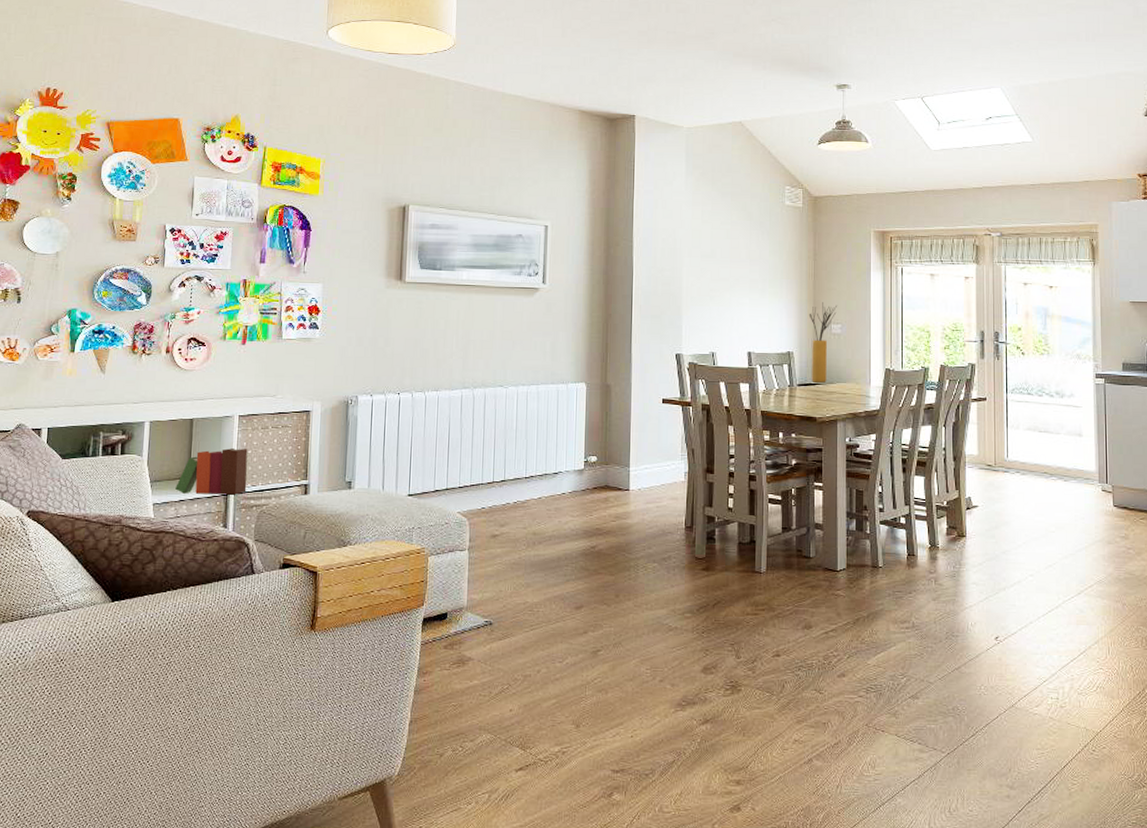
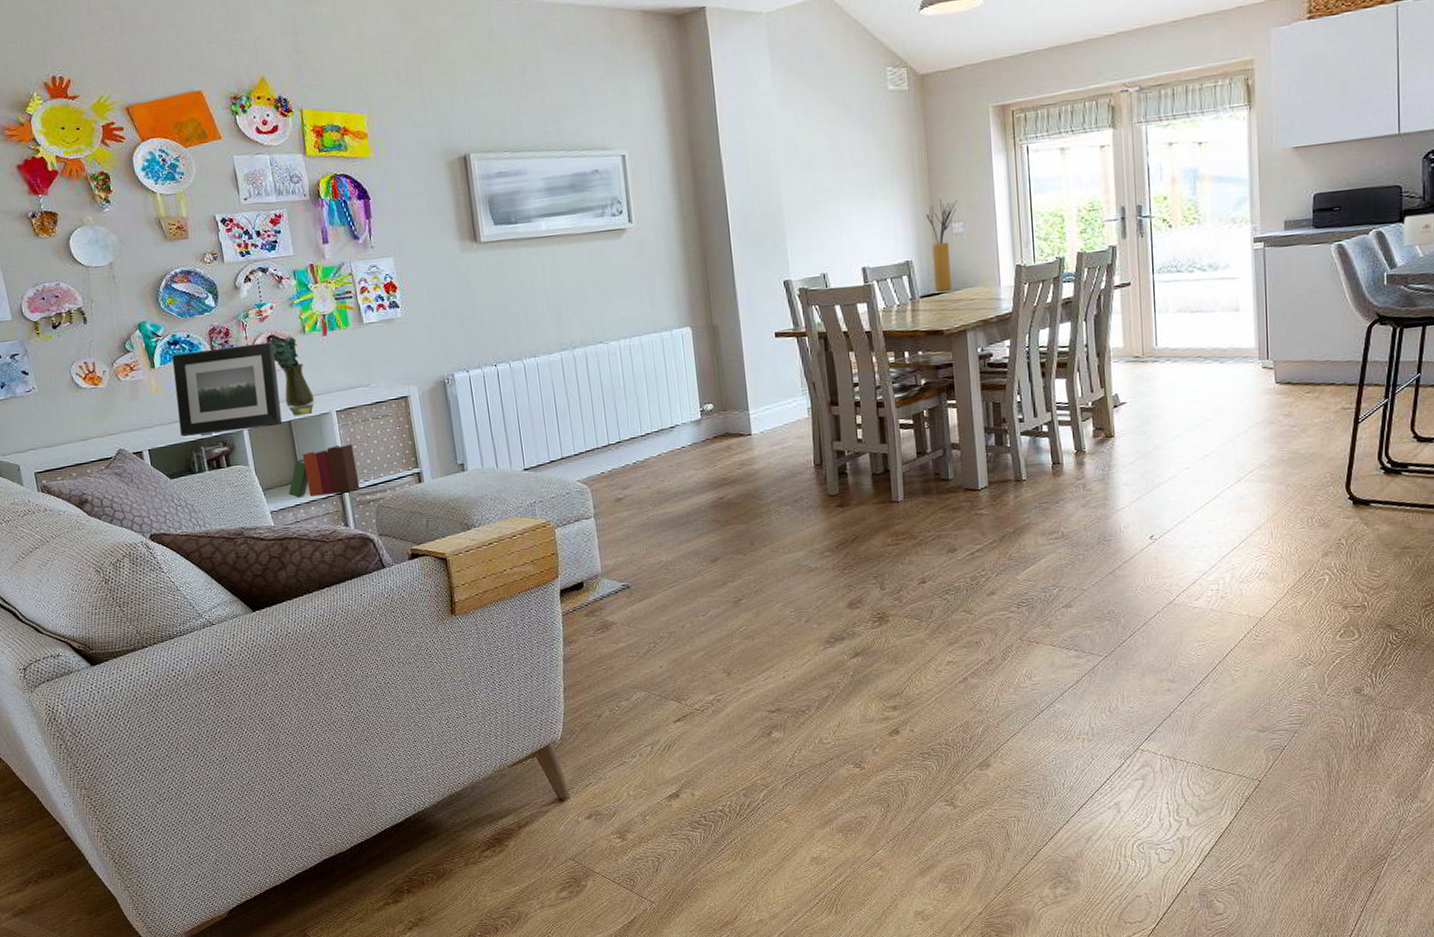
picture frame: none [83,342,194,422] -> present [172,342,283,438]
vase: none [190,336,221,416] -> present [269,334,315,416]

